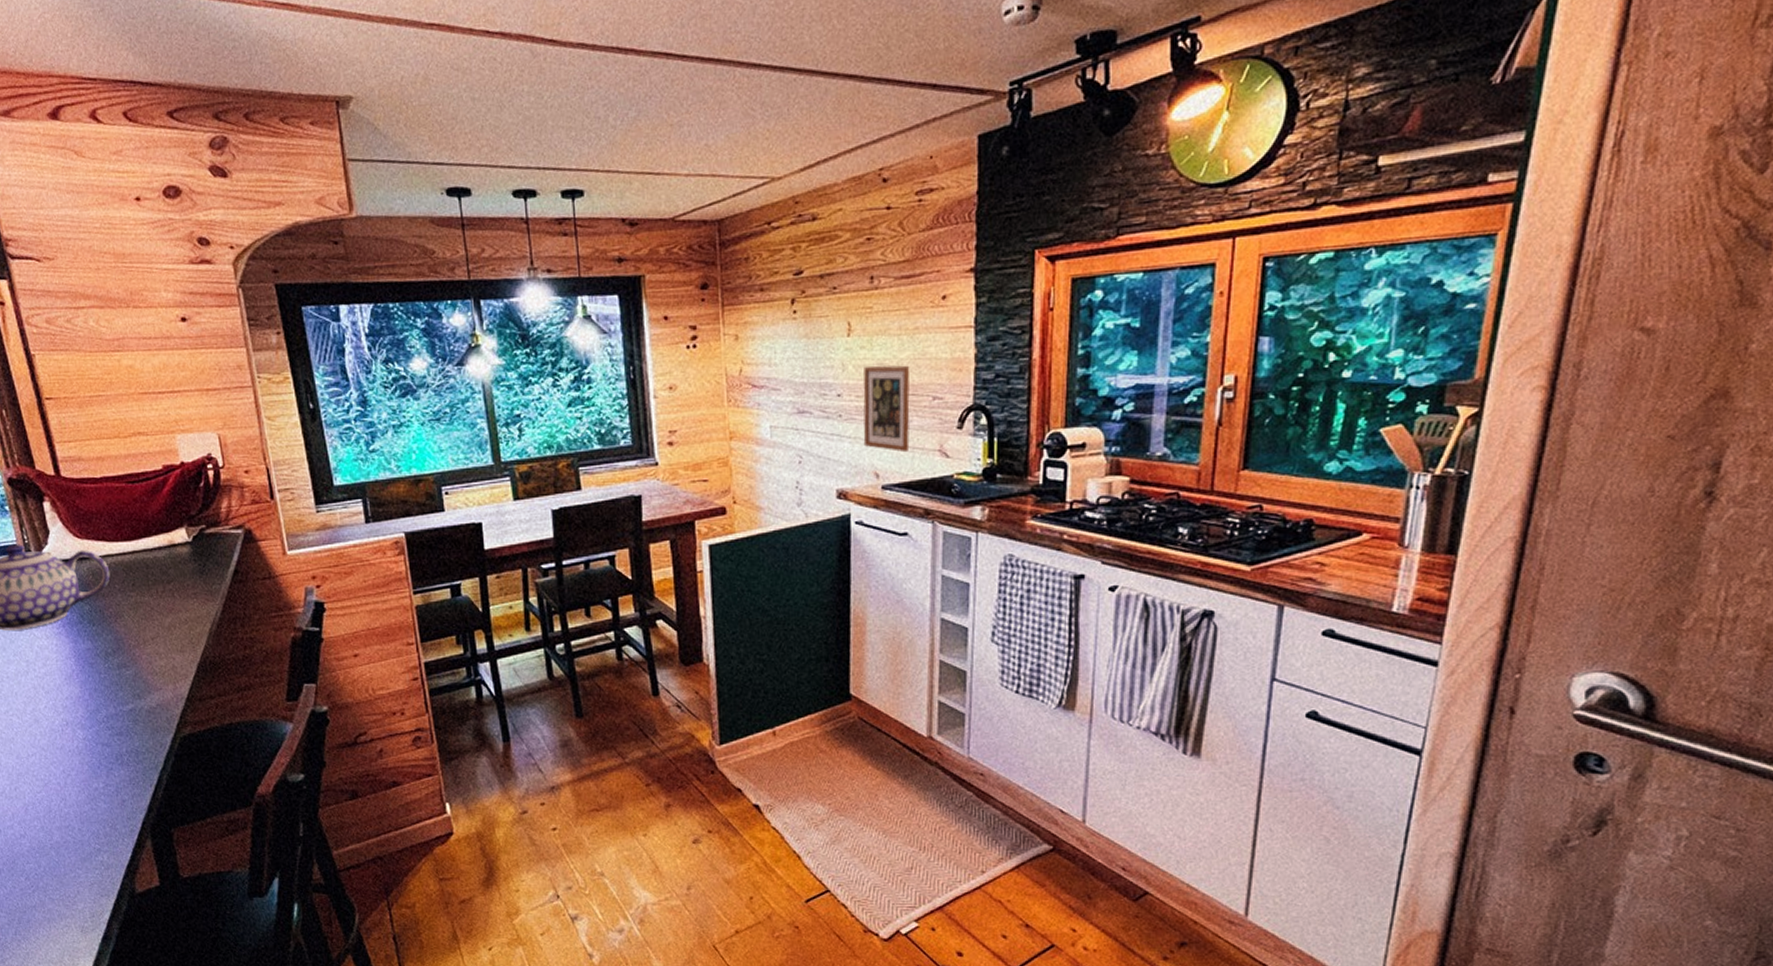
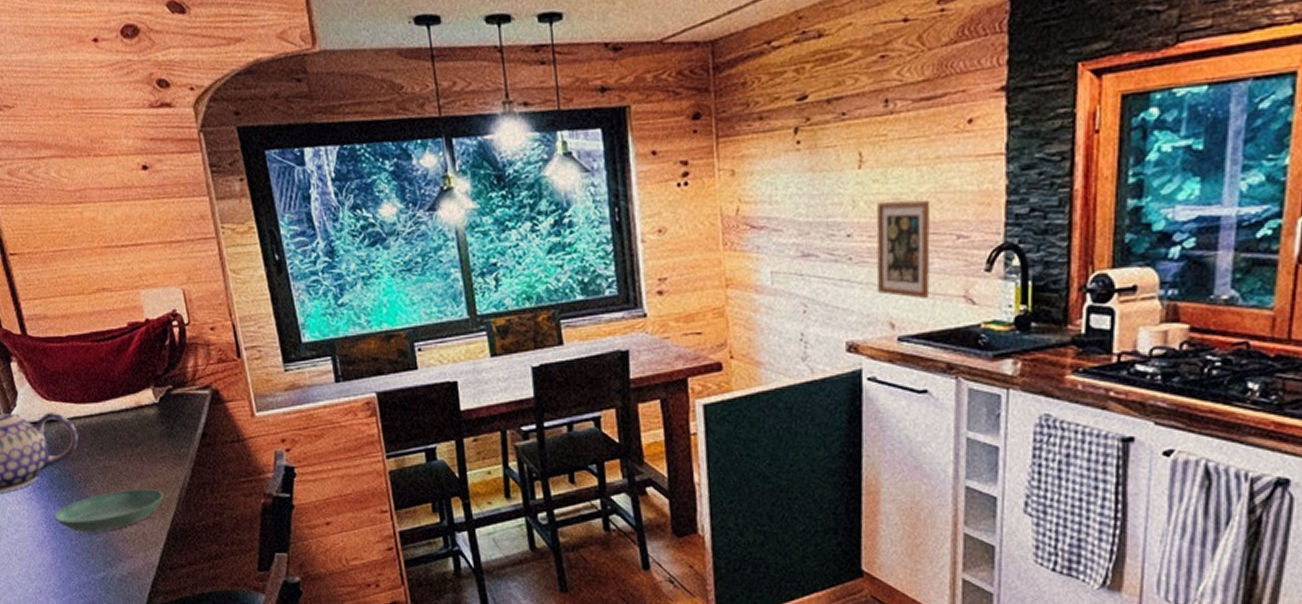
saucer: none [83,623,195,665] -> present [54,488,164,532]

